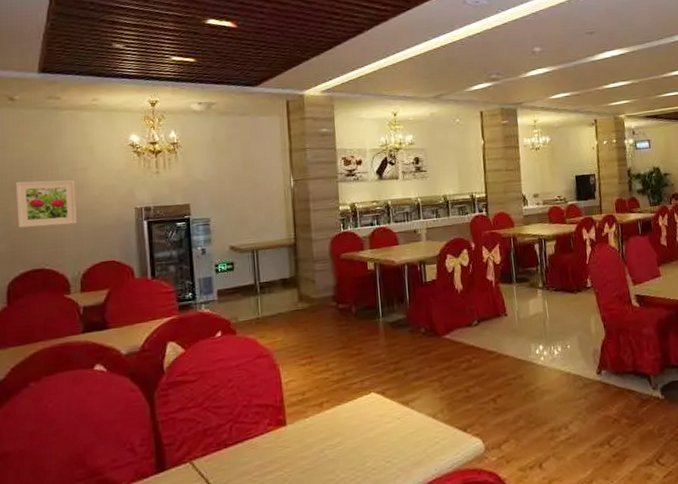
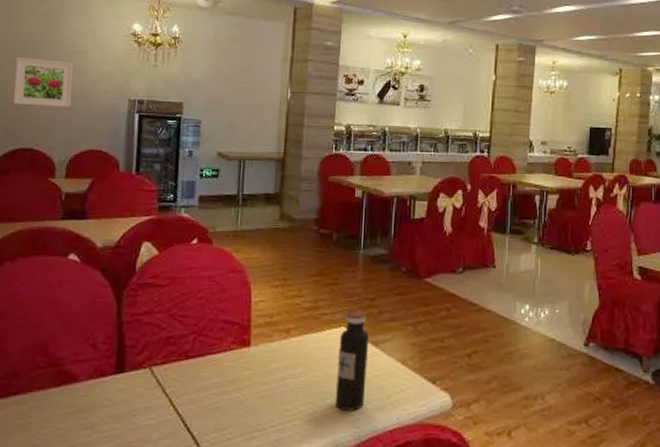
water bottle: none [371,375,403,471] -> present [334,310,370,411]

